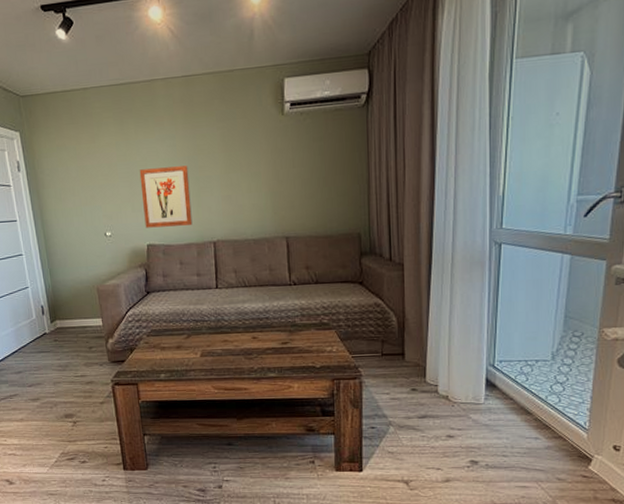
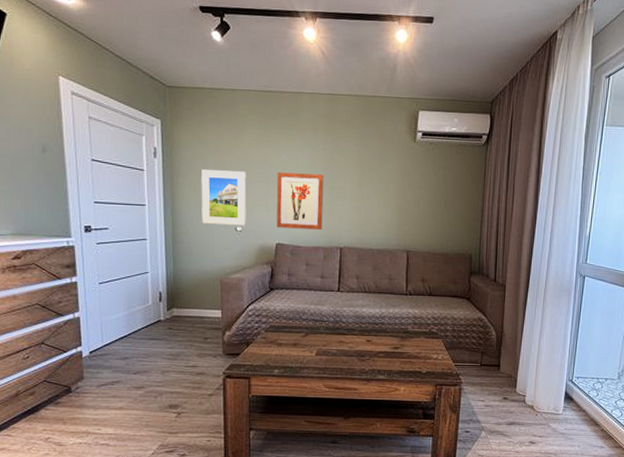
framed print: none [64,174,115,232] -> present [201,169,247,226]

